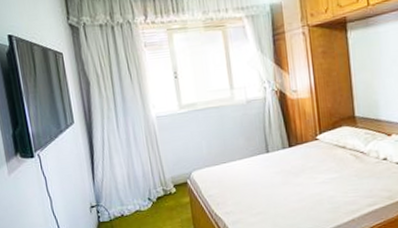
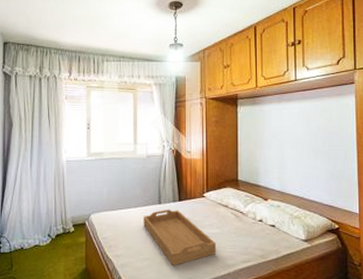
serving tray: none [251,157,336,218] -> present [143,209,216,267]

